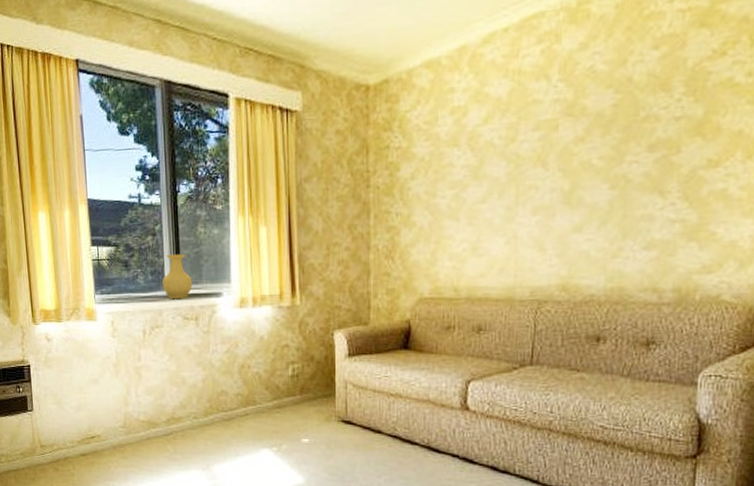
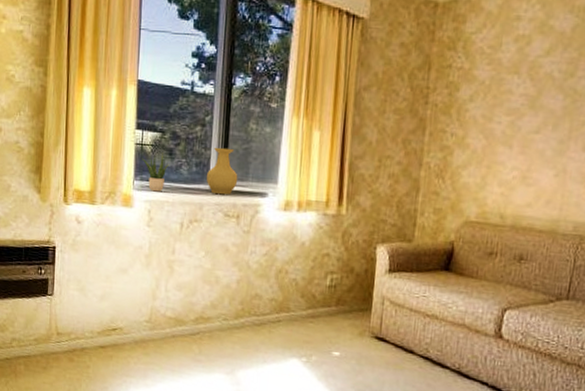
potted plant: none [99,265,127,303] -> present [141,152,170,192]

